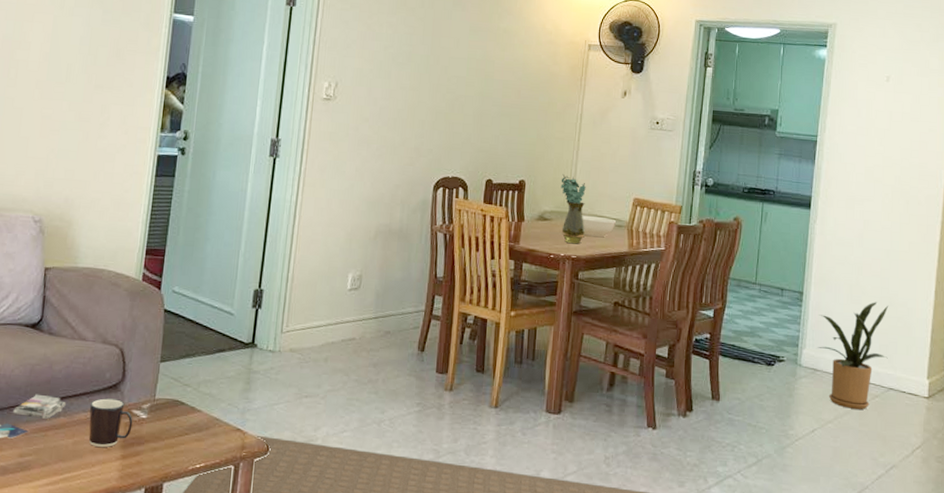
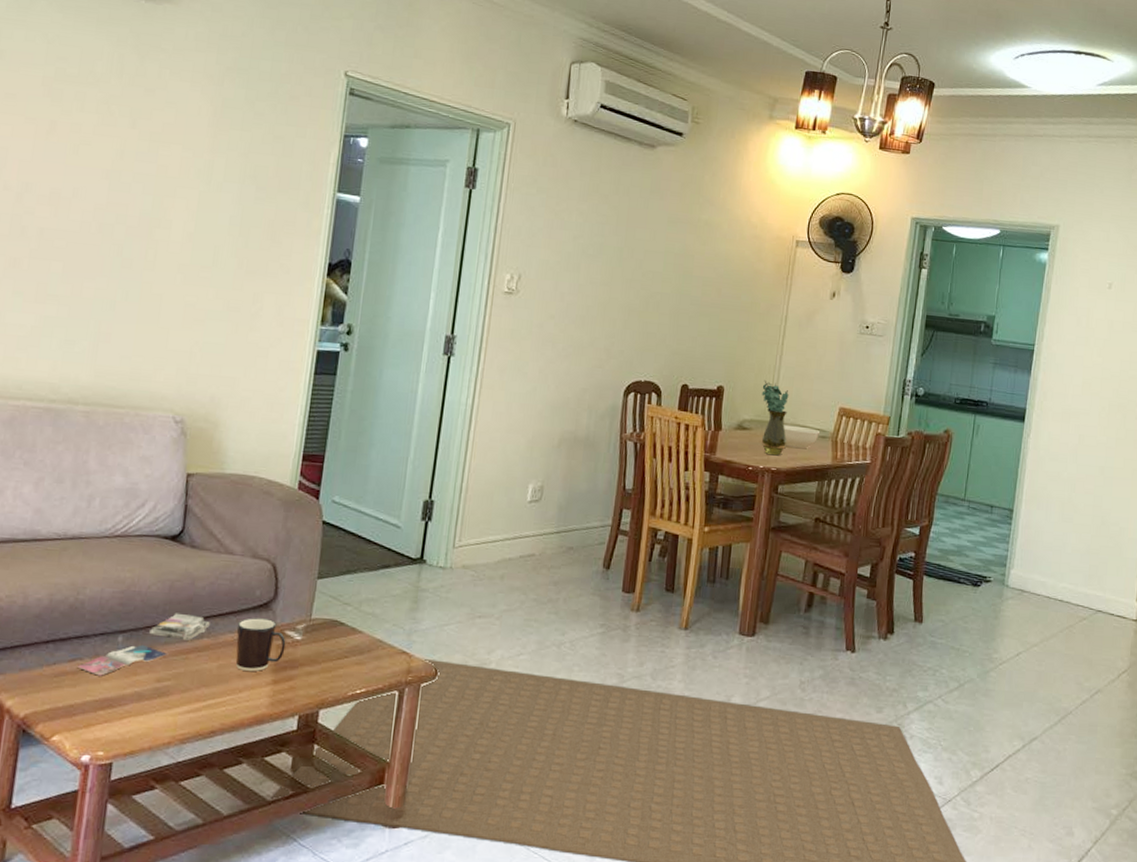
house plant: present [818,302,889,410] -> none [1026,520,1101,632]

